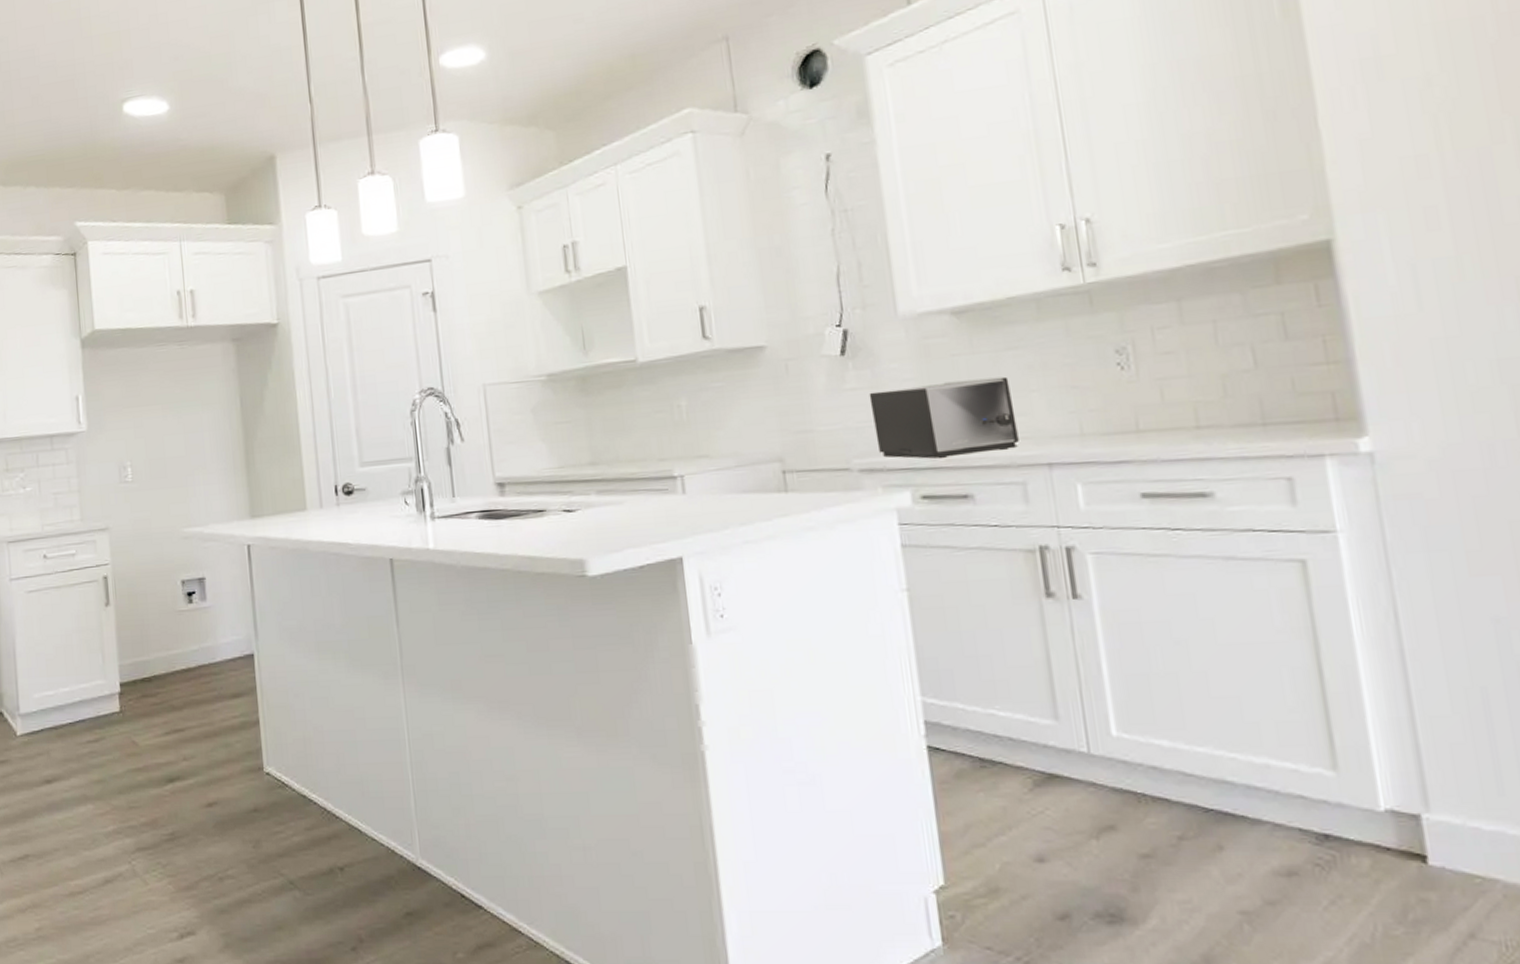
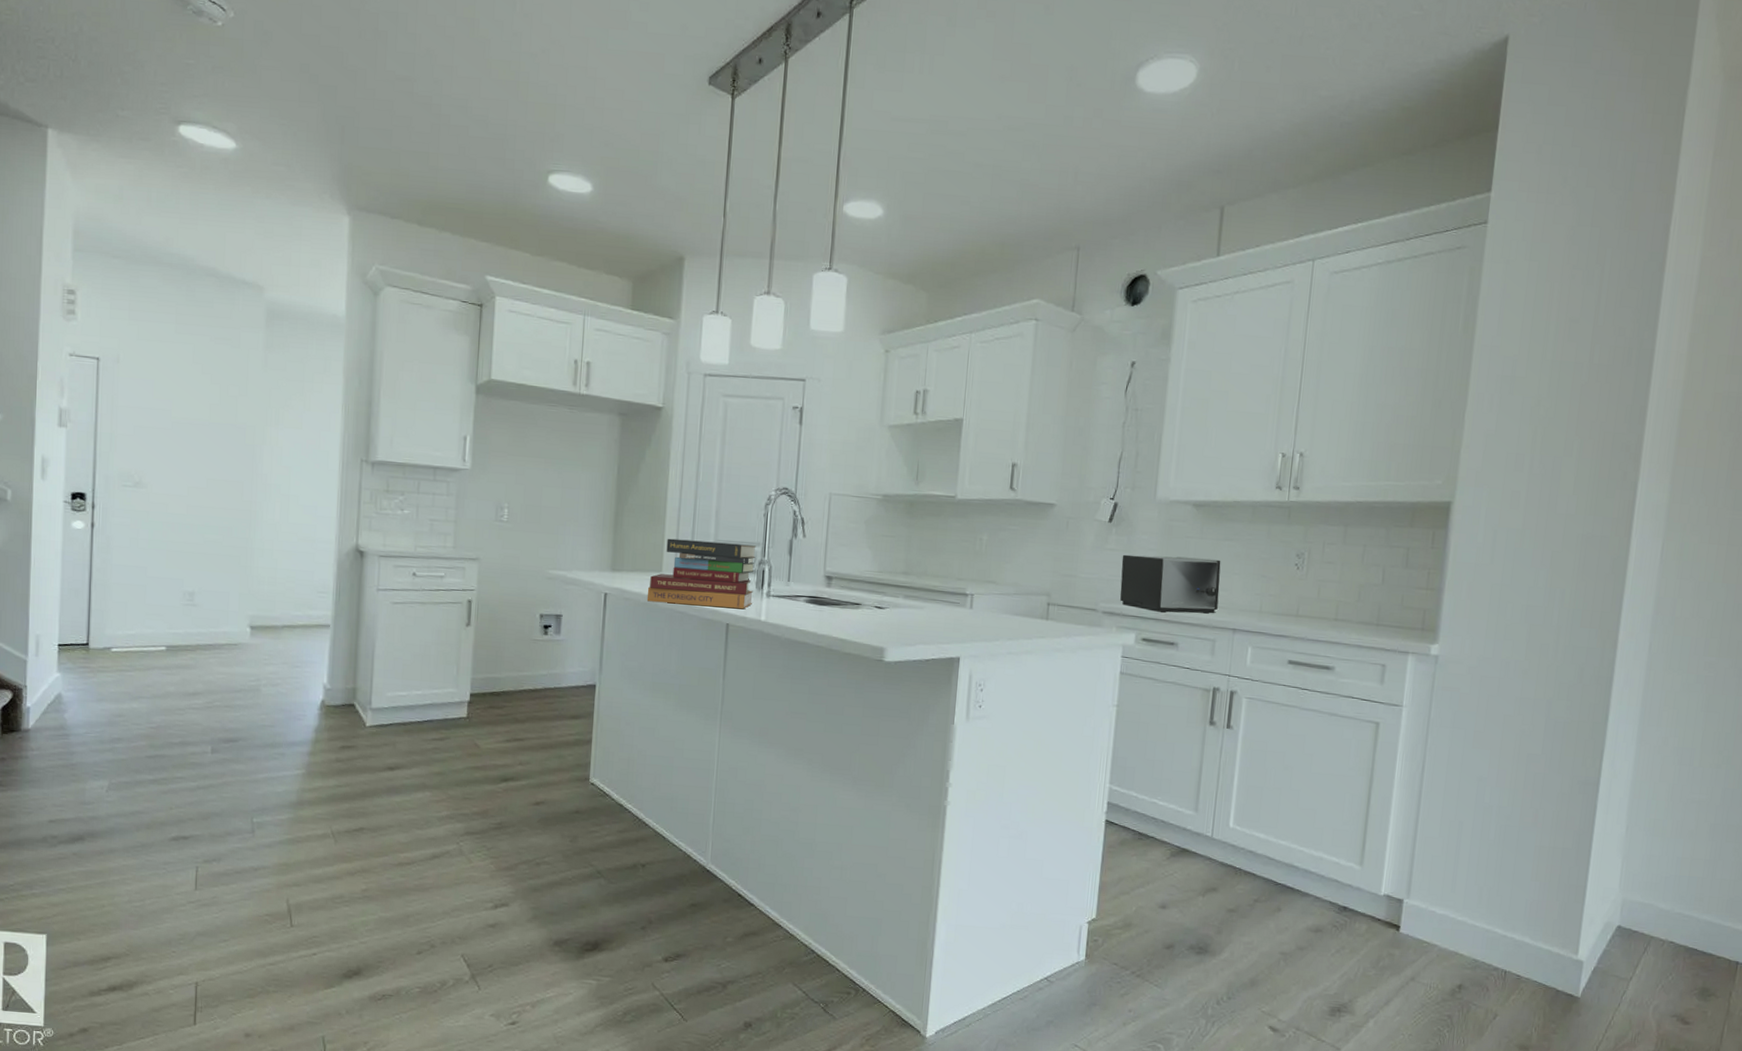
books: none [293,461,416,547] -> present [646,538,756,609]

